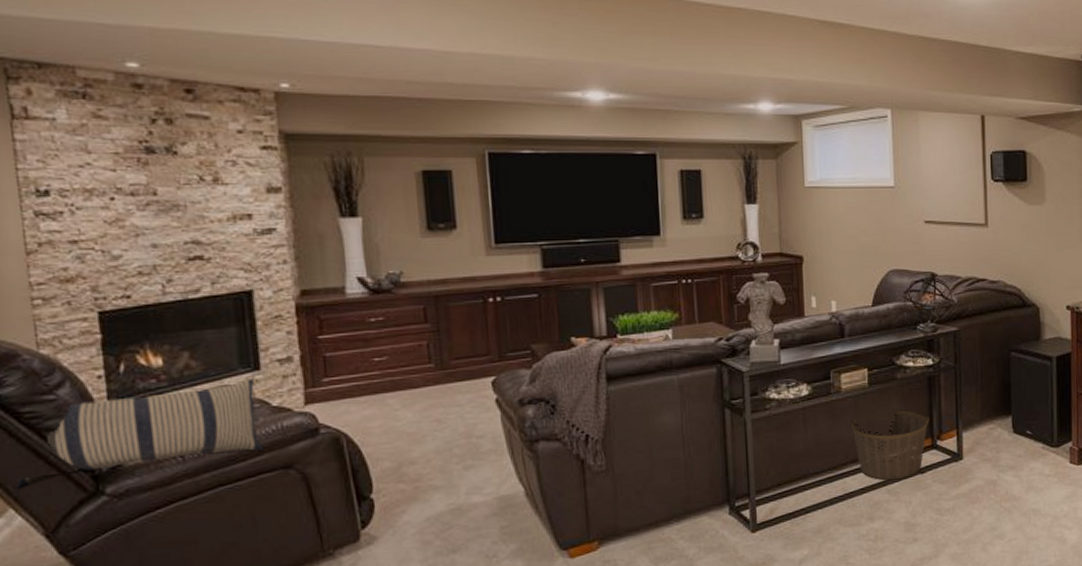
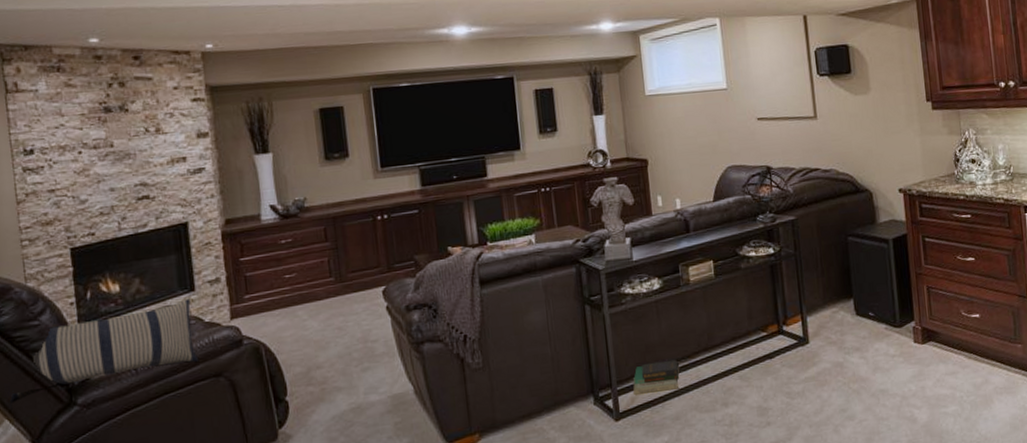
books: none [773,470,825,506] -> present [632,359,680,395]
basket: present [850,410,929,481] -> none [699,298,774,367]

